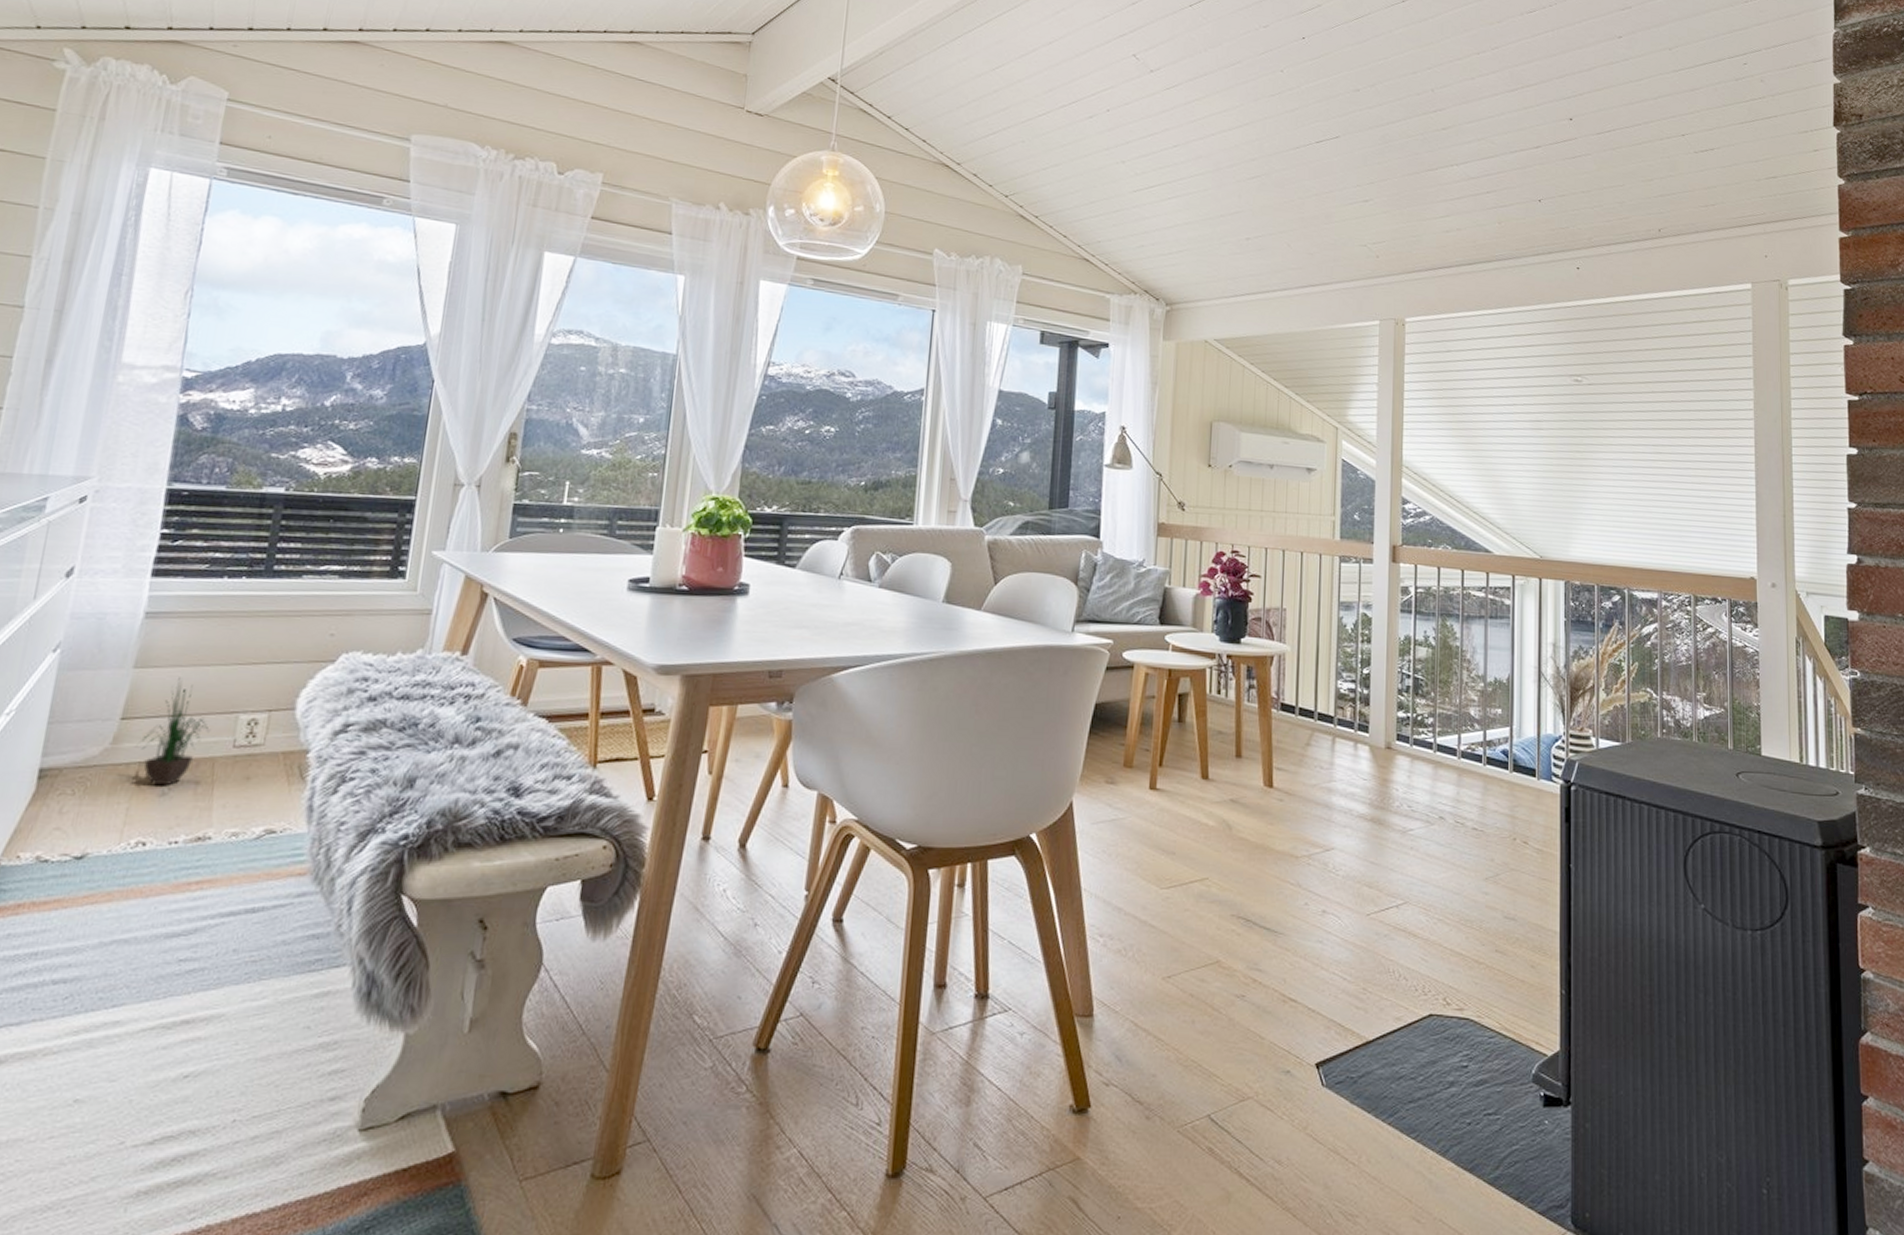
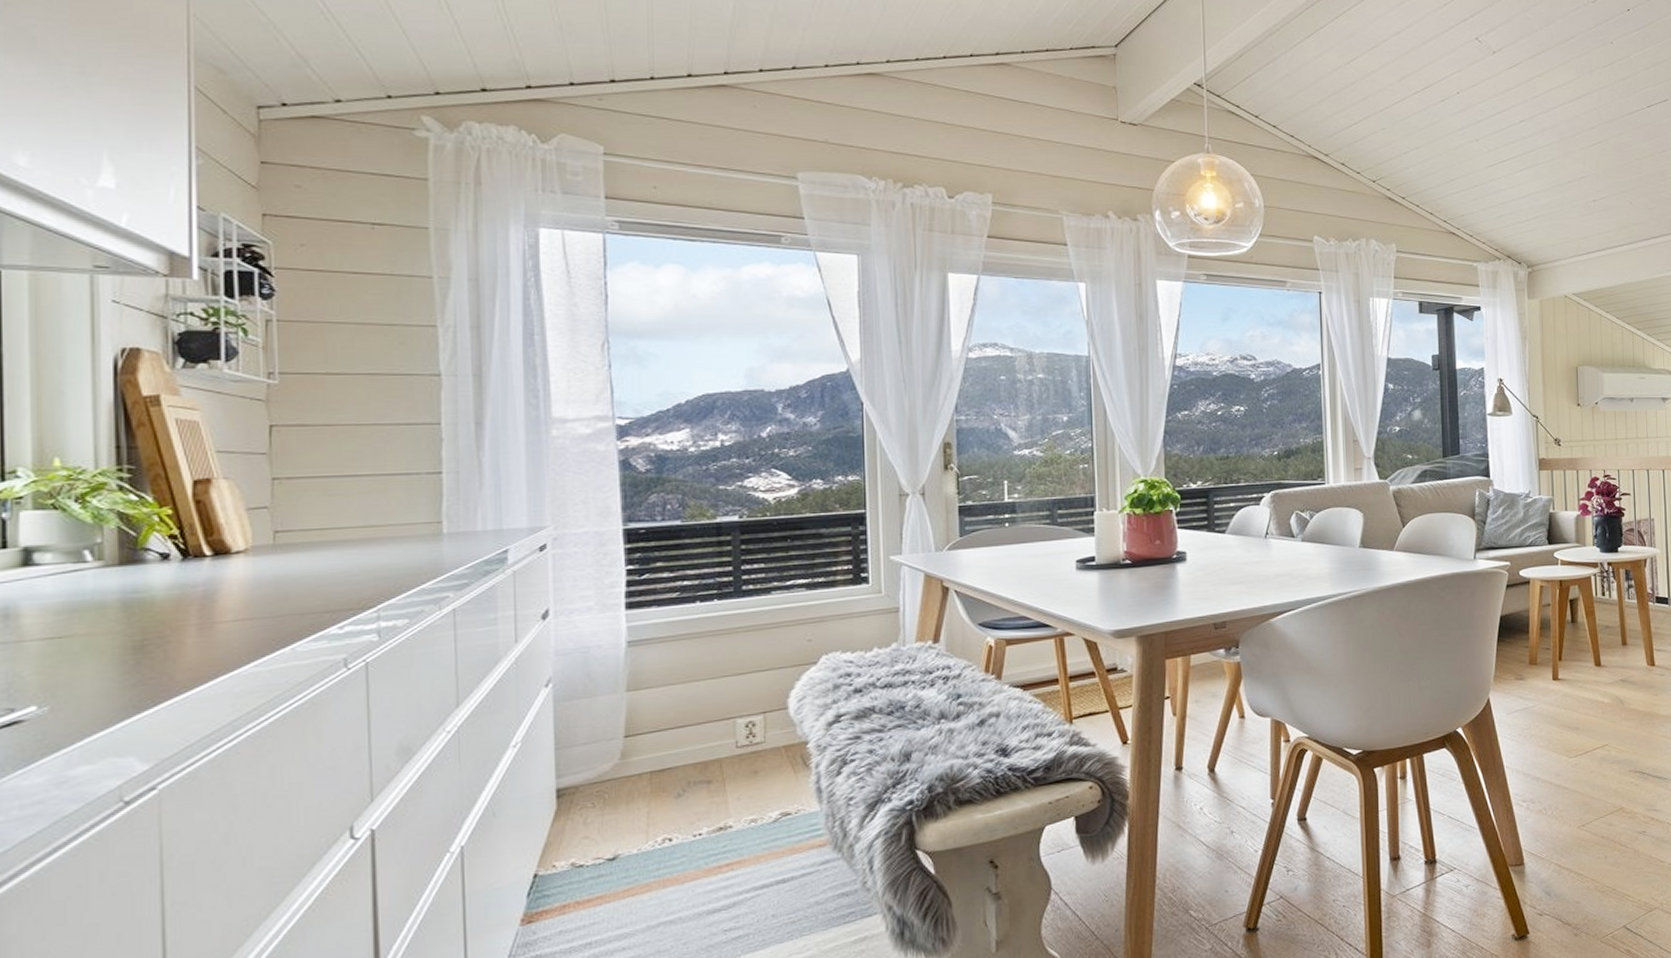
potted plant: present [141,677,210,786] -> none [648,694,711,790]

